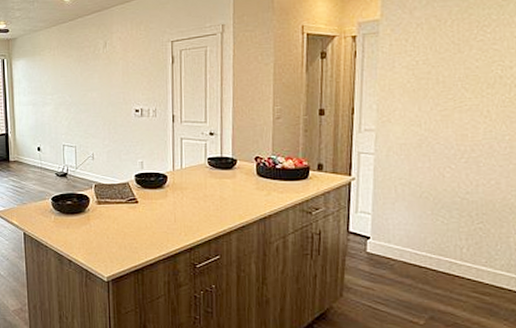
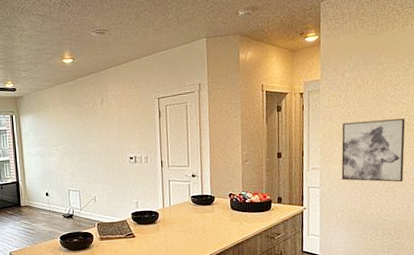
wall art: none [404,69,497,151] -> present [341,118,406,182]

